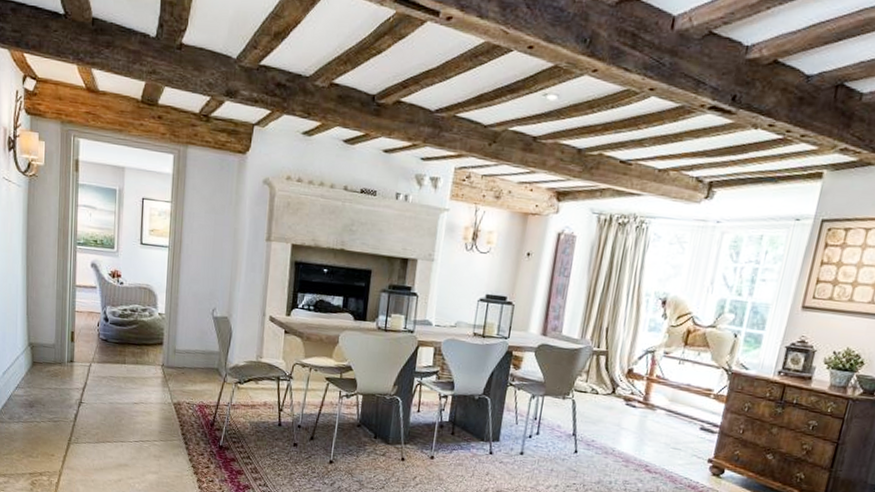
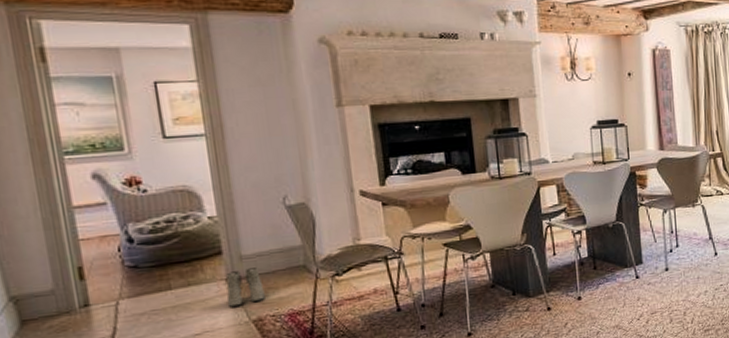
boots: none [159,360,186,389] -> present [226,267,265,307]

